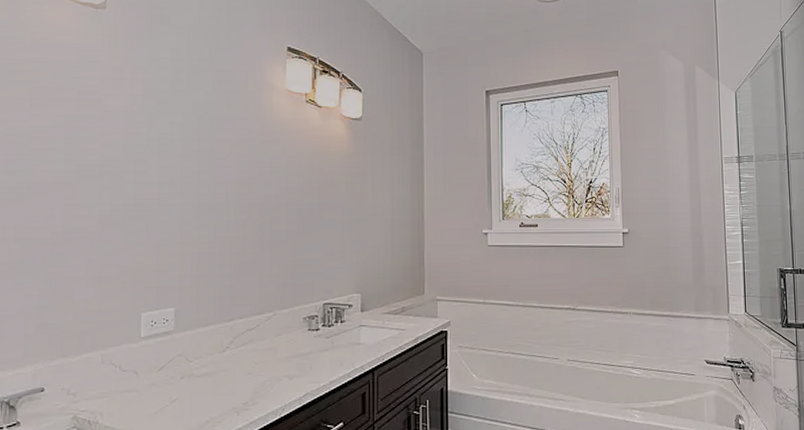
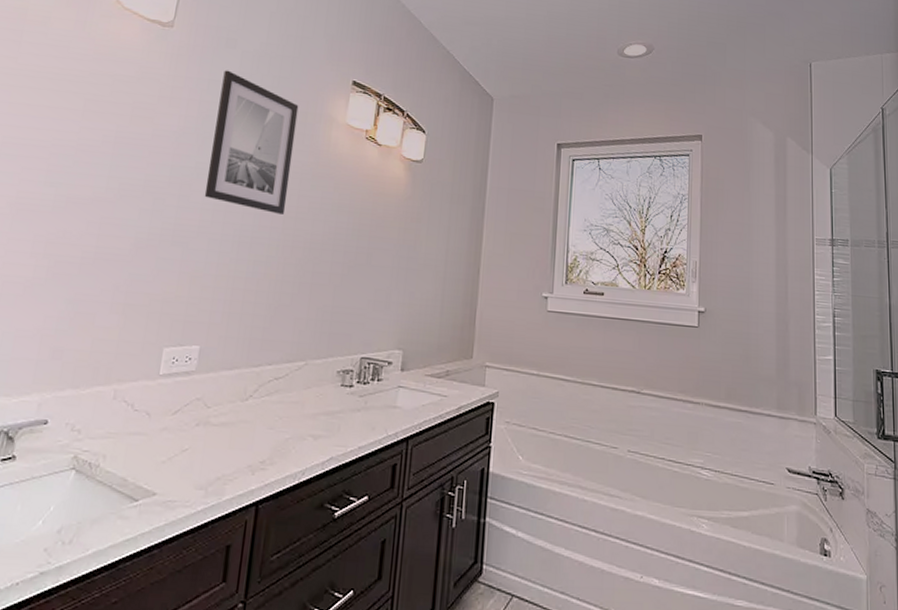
wall art: none [159,47,239,180] -> present [204,70,299,214]

